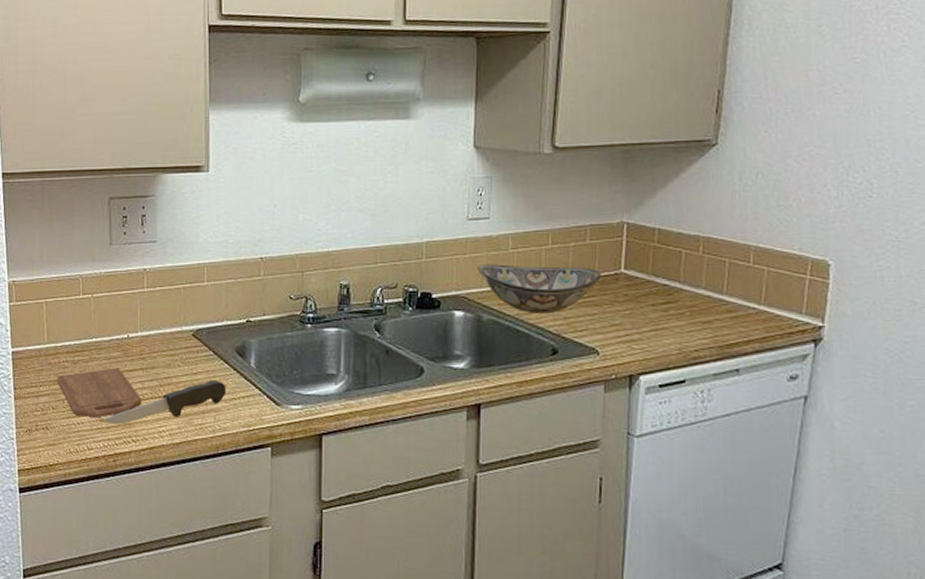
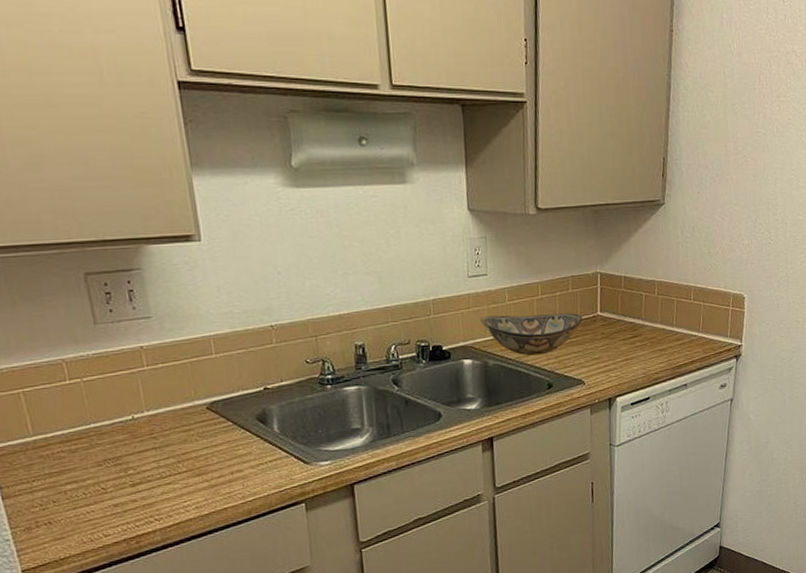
cutting board: present [57,368,142,417] -> none [53,450,160,504]
kitchen knife: present [103,380,227,425] -> none [117,449,252,508]

